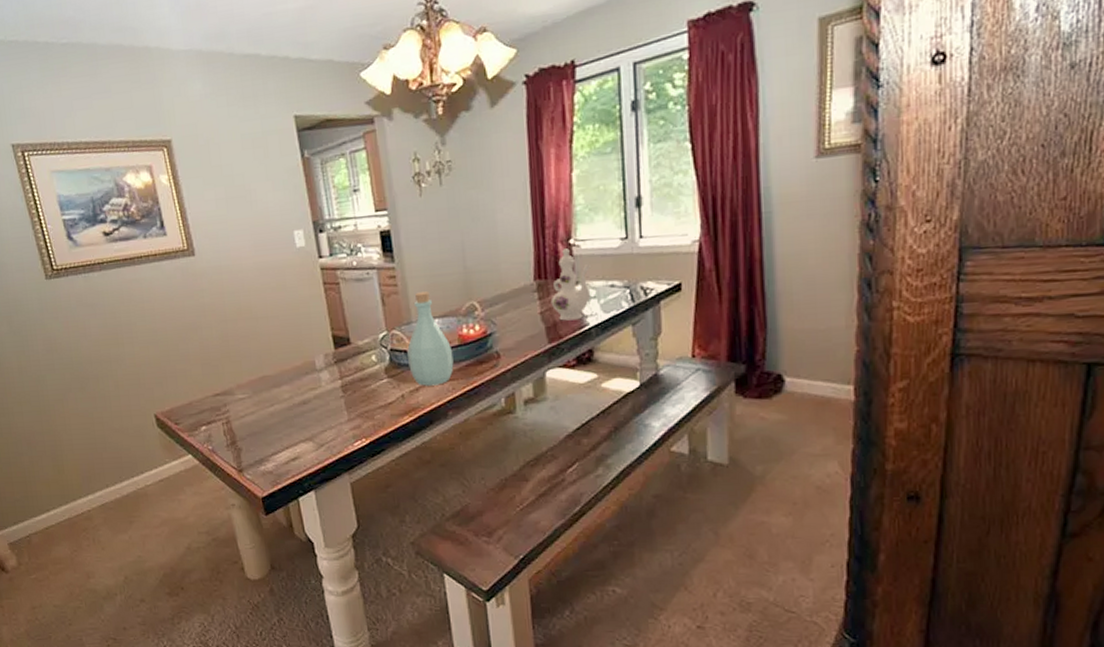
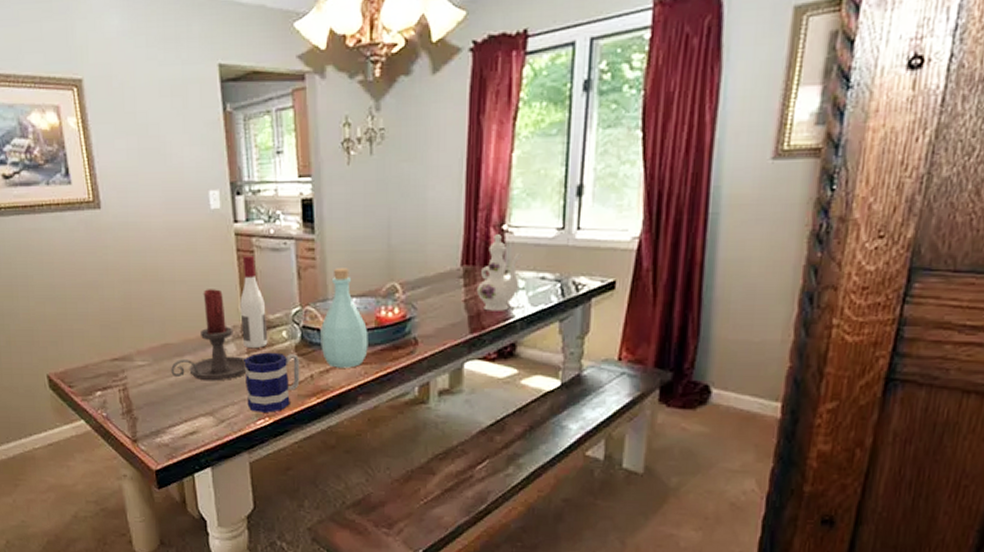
candle holder: none [270,321,341,409] -> present [171,289,247,381]
wine bottle: none [329,286,359,375] -> present [240,255,268,349]
mug: none [337,376,392,434] -> present [244,352,300,413]

